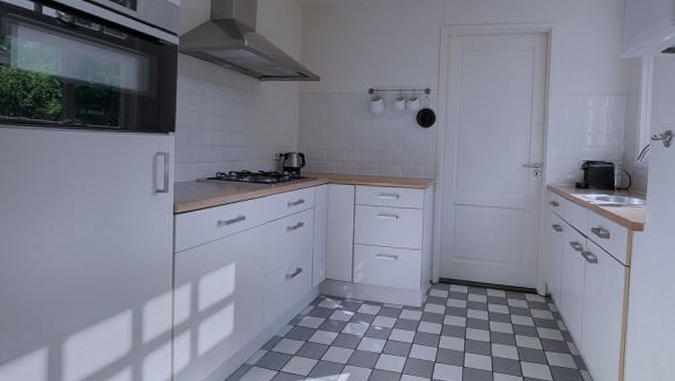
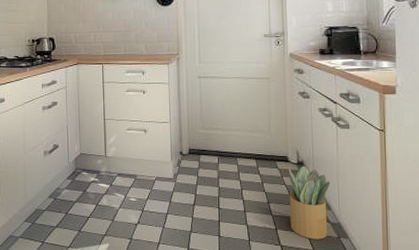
potted plant: none [533,298,575,371] -> present [288,166,331,240]

